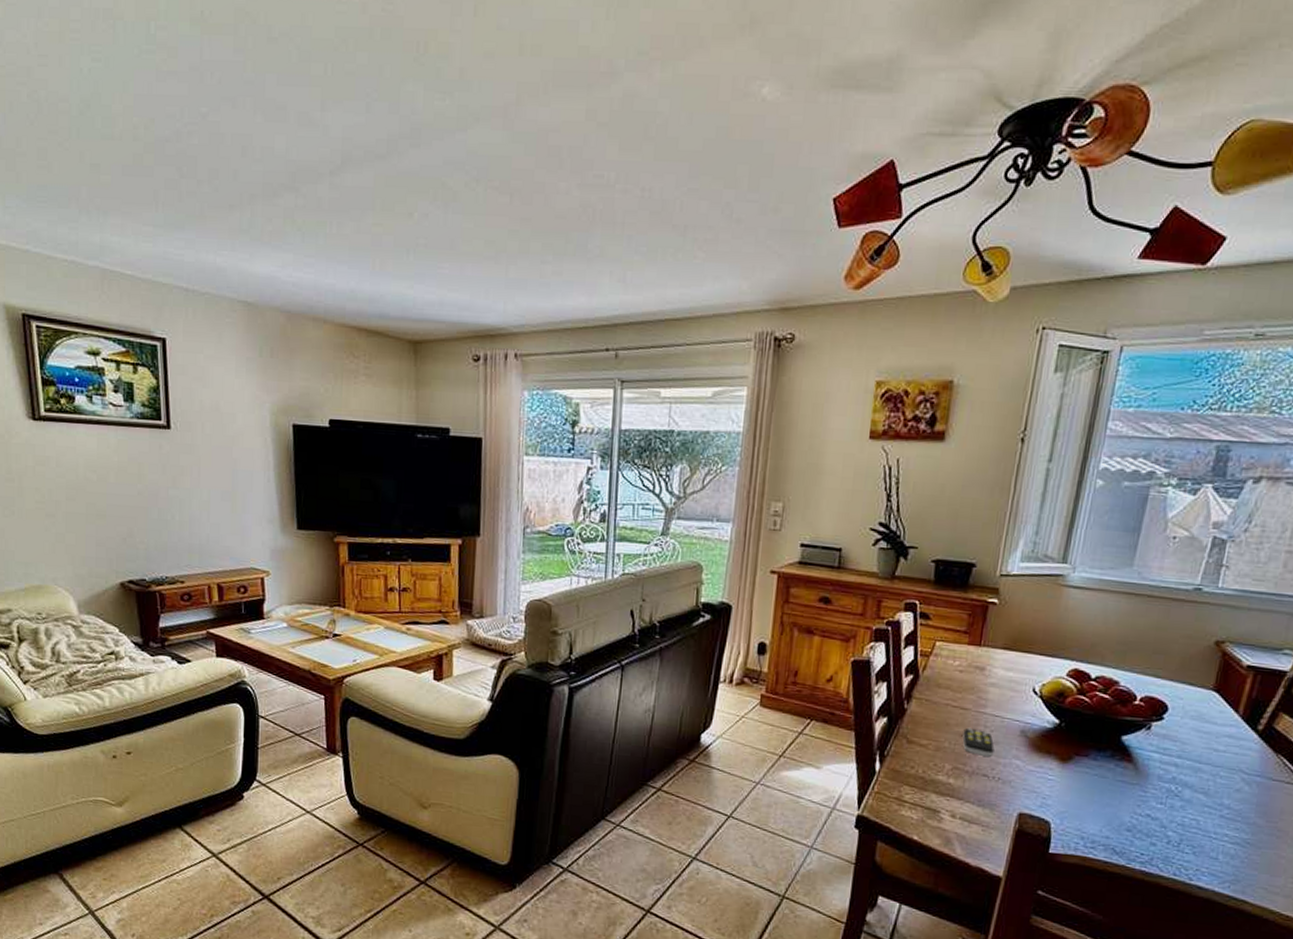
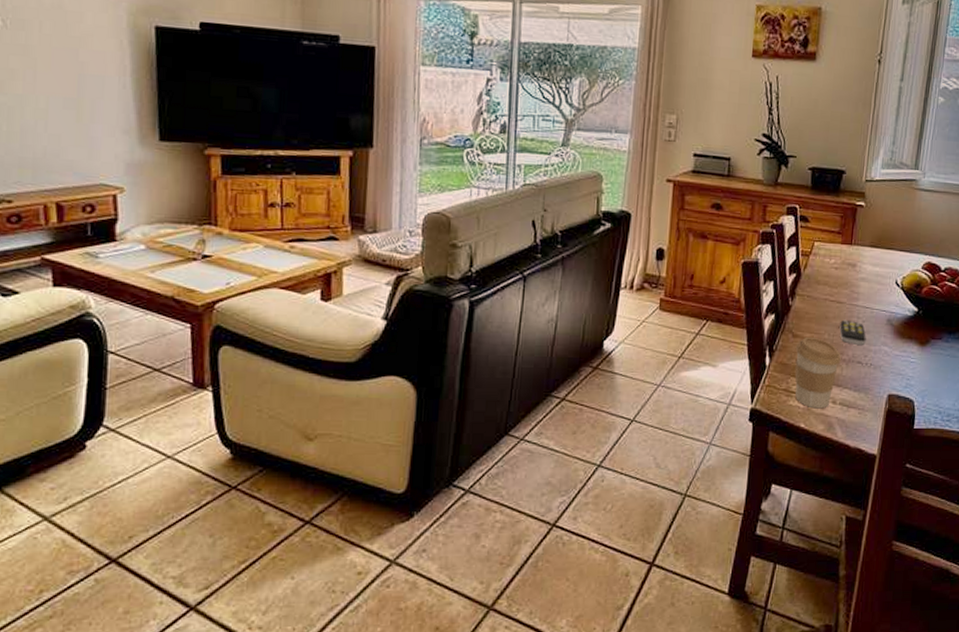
coffee cup: none [908,743,964,822] -> present [794,336,841,409]

